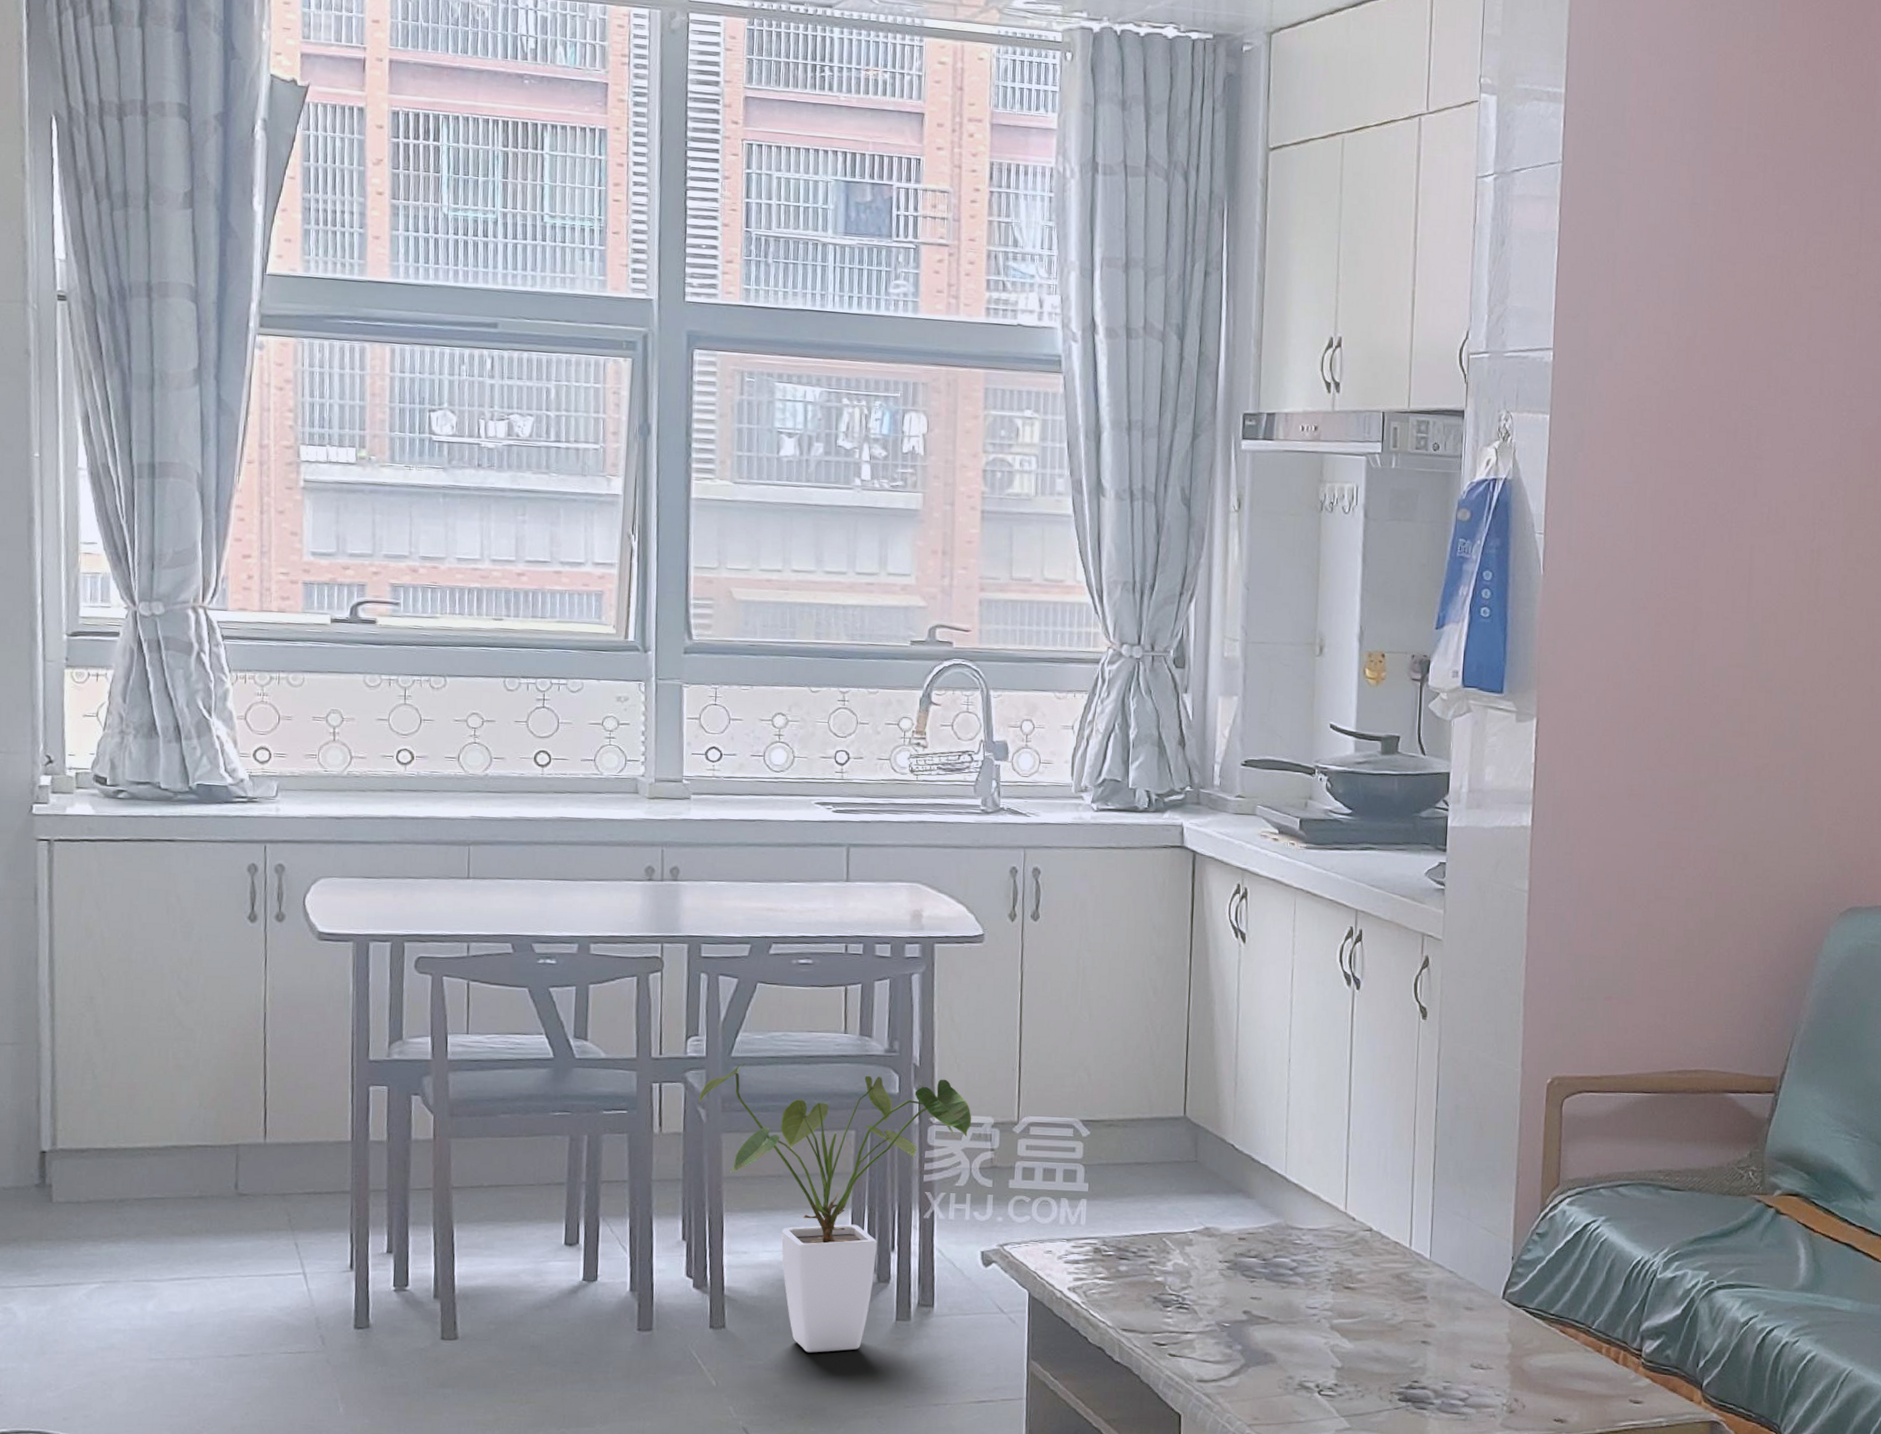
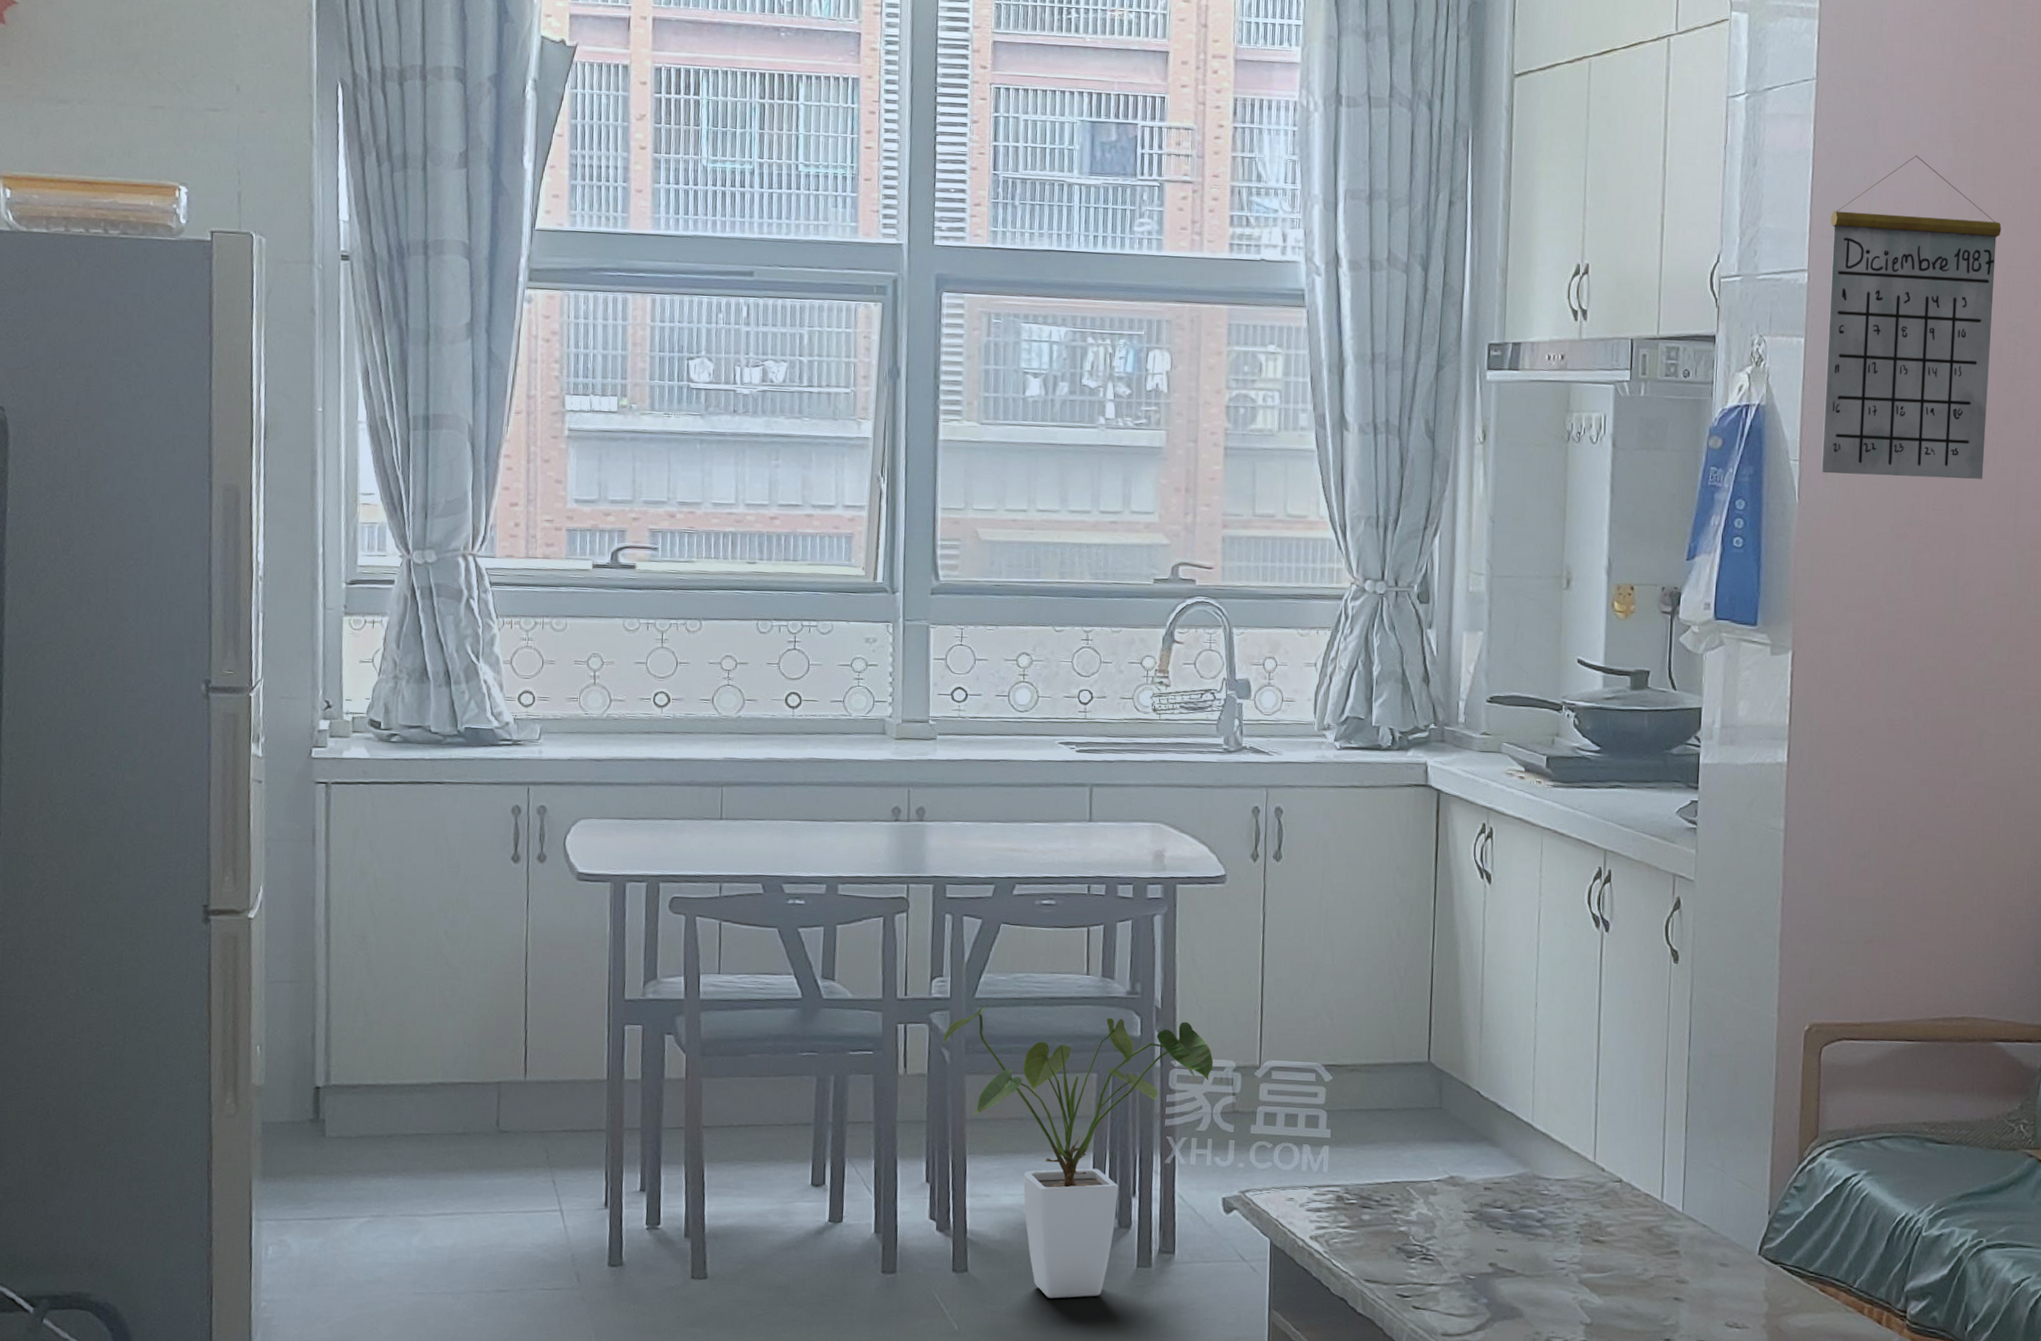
calendar: none [1565,239,1737,555] -> present [1821,155,2002,479]

